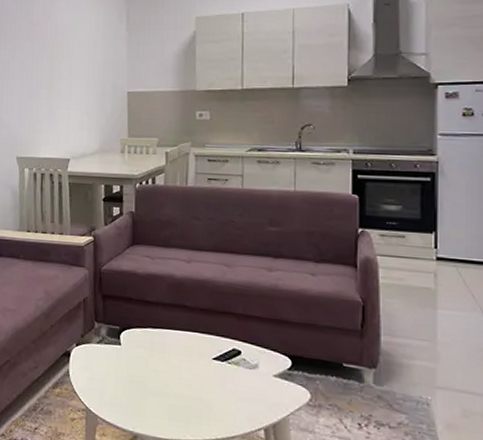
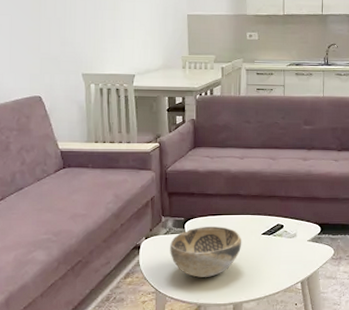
decorative bowl: none [103,340,188,403] -> present [170,227,242,277]

